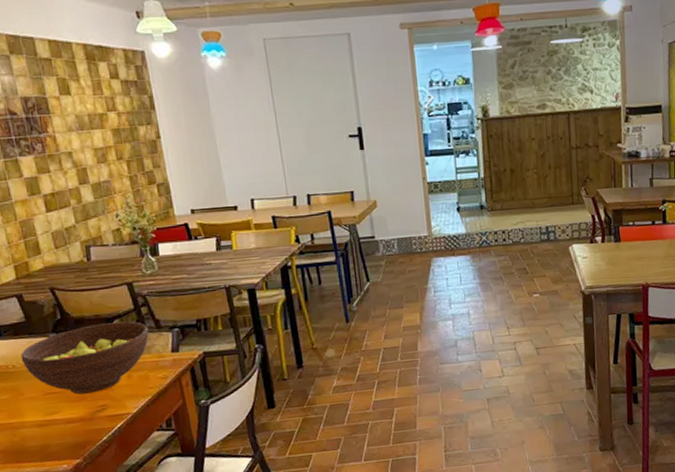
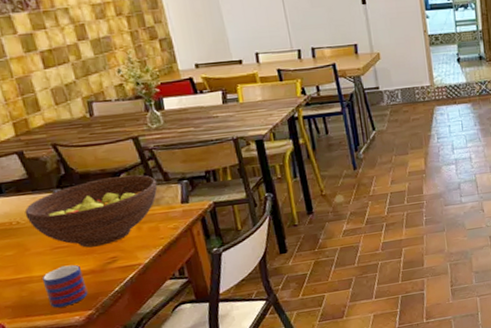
mug: none [33,411,77,455] -> present [42,264,88,308]

